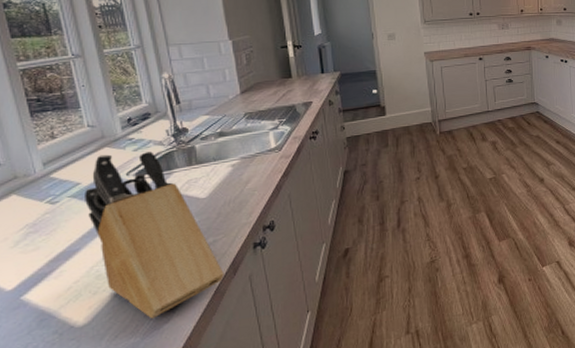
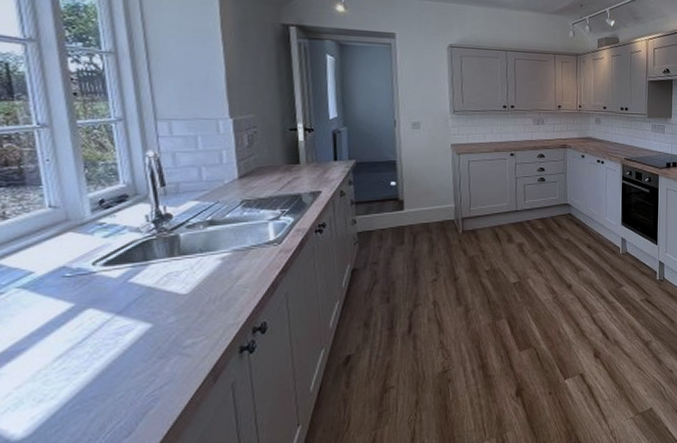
knife block: present [85,152,224,319] -> none [37,239,202,432]

